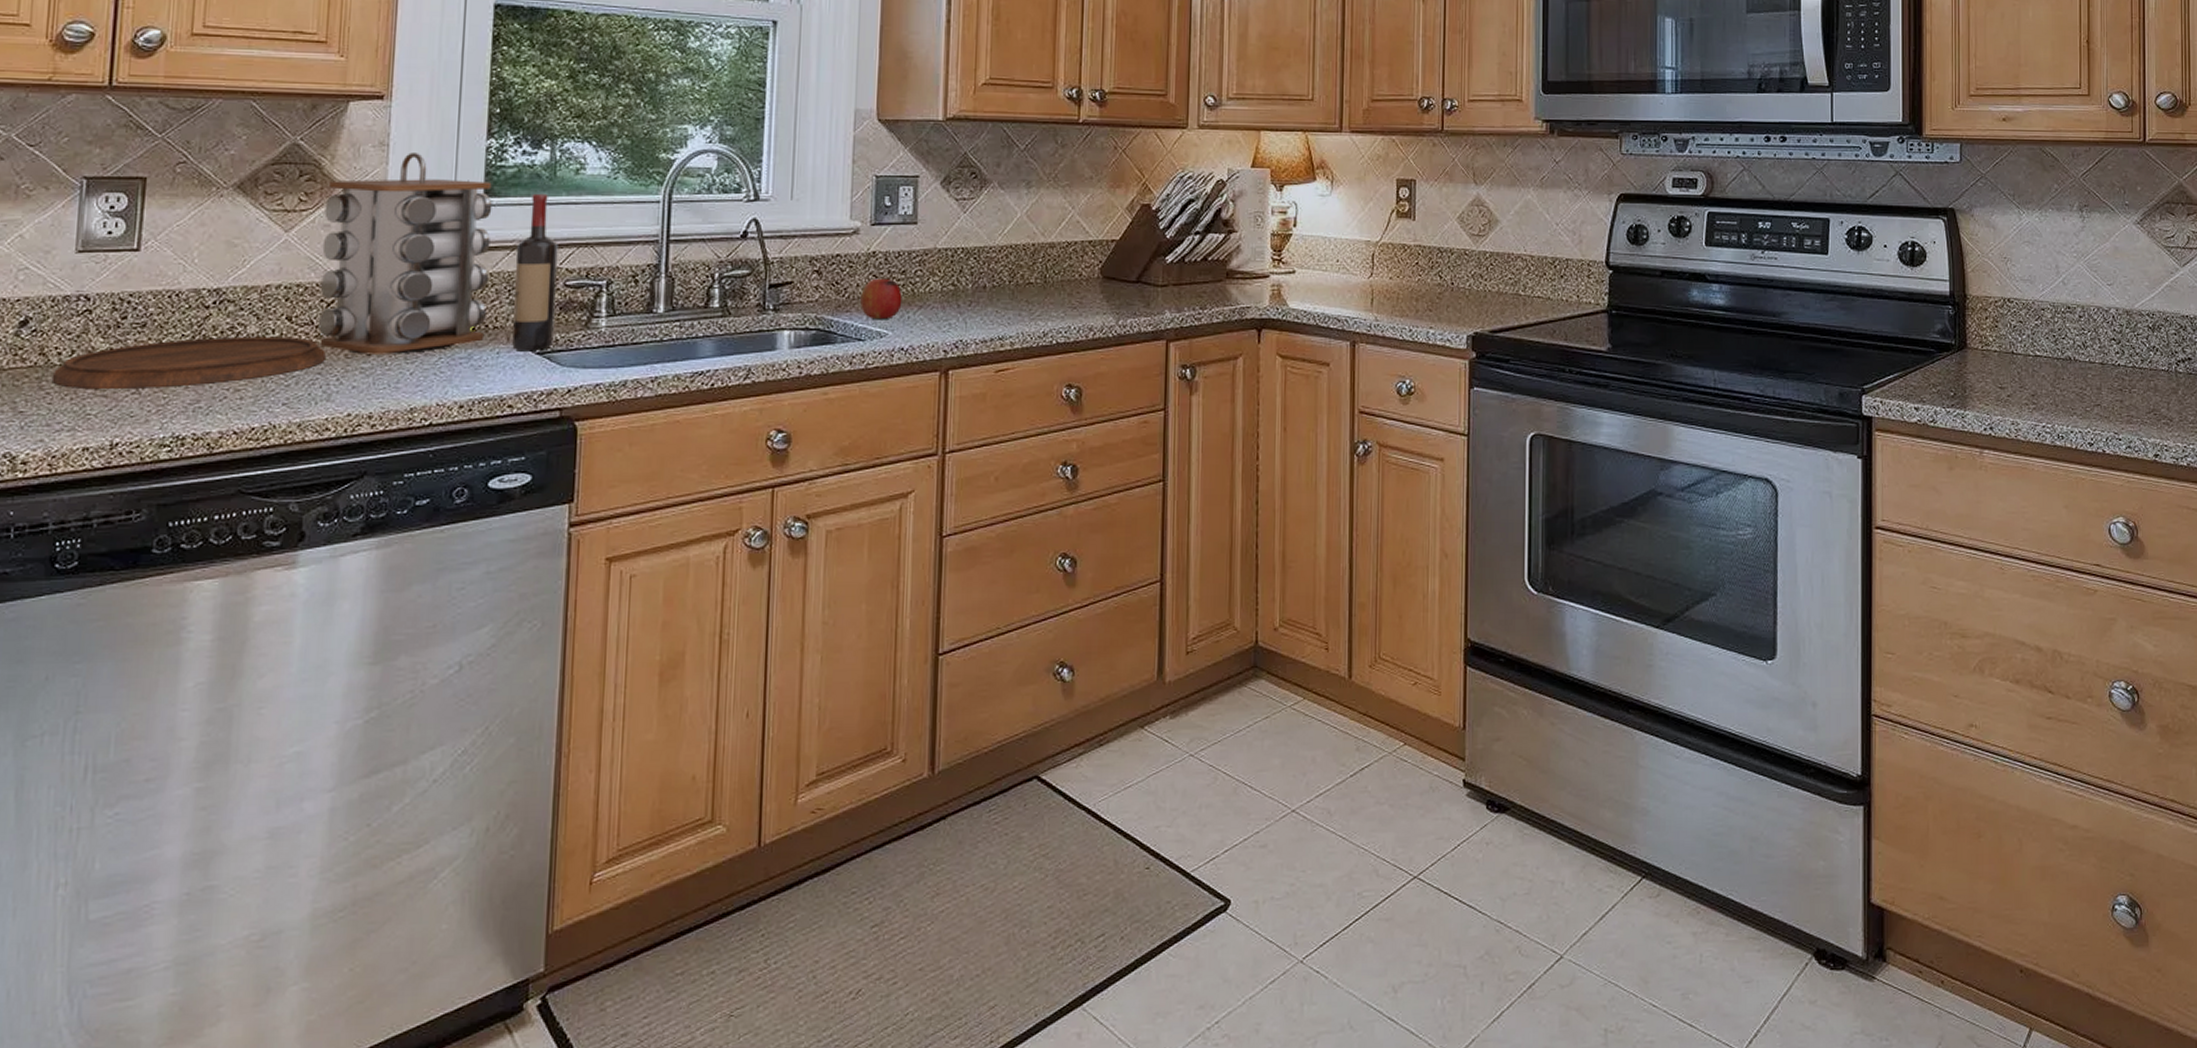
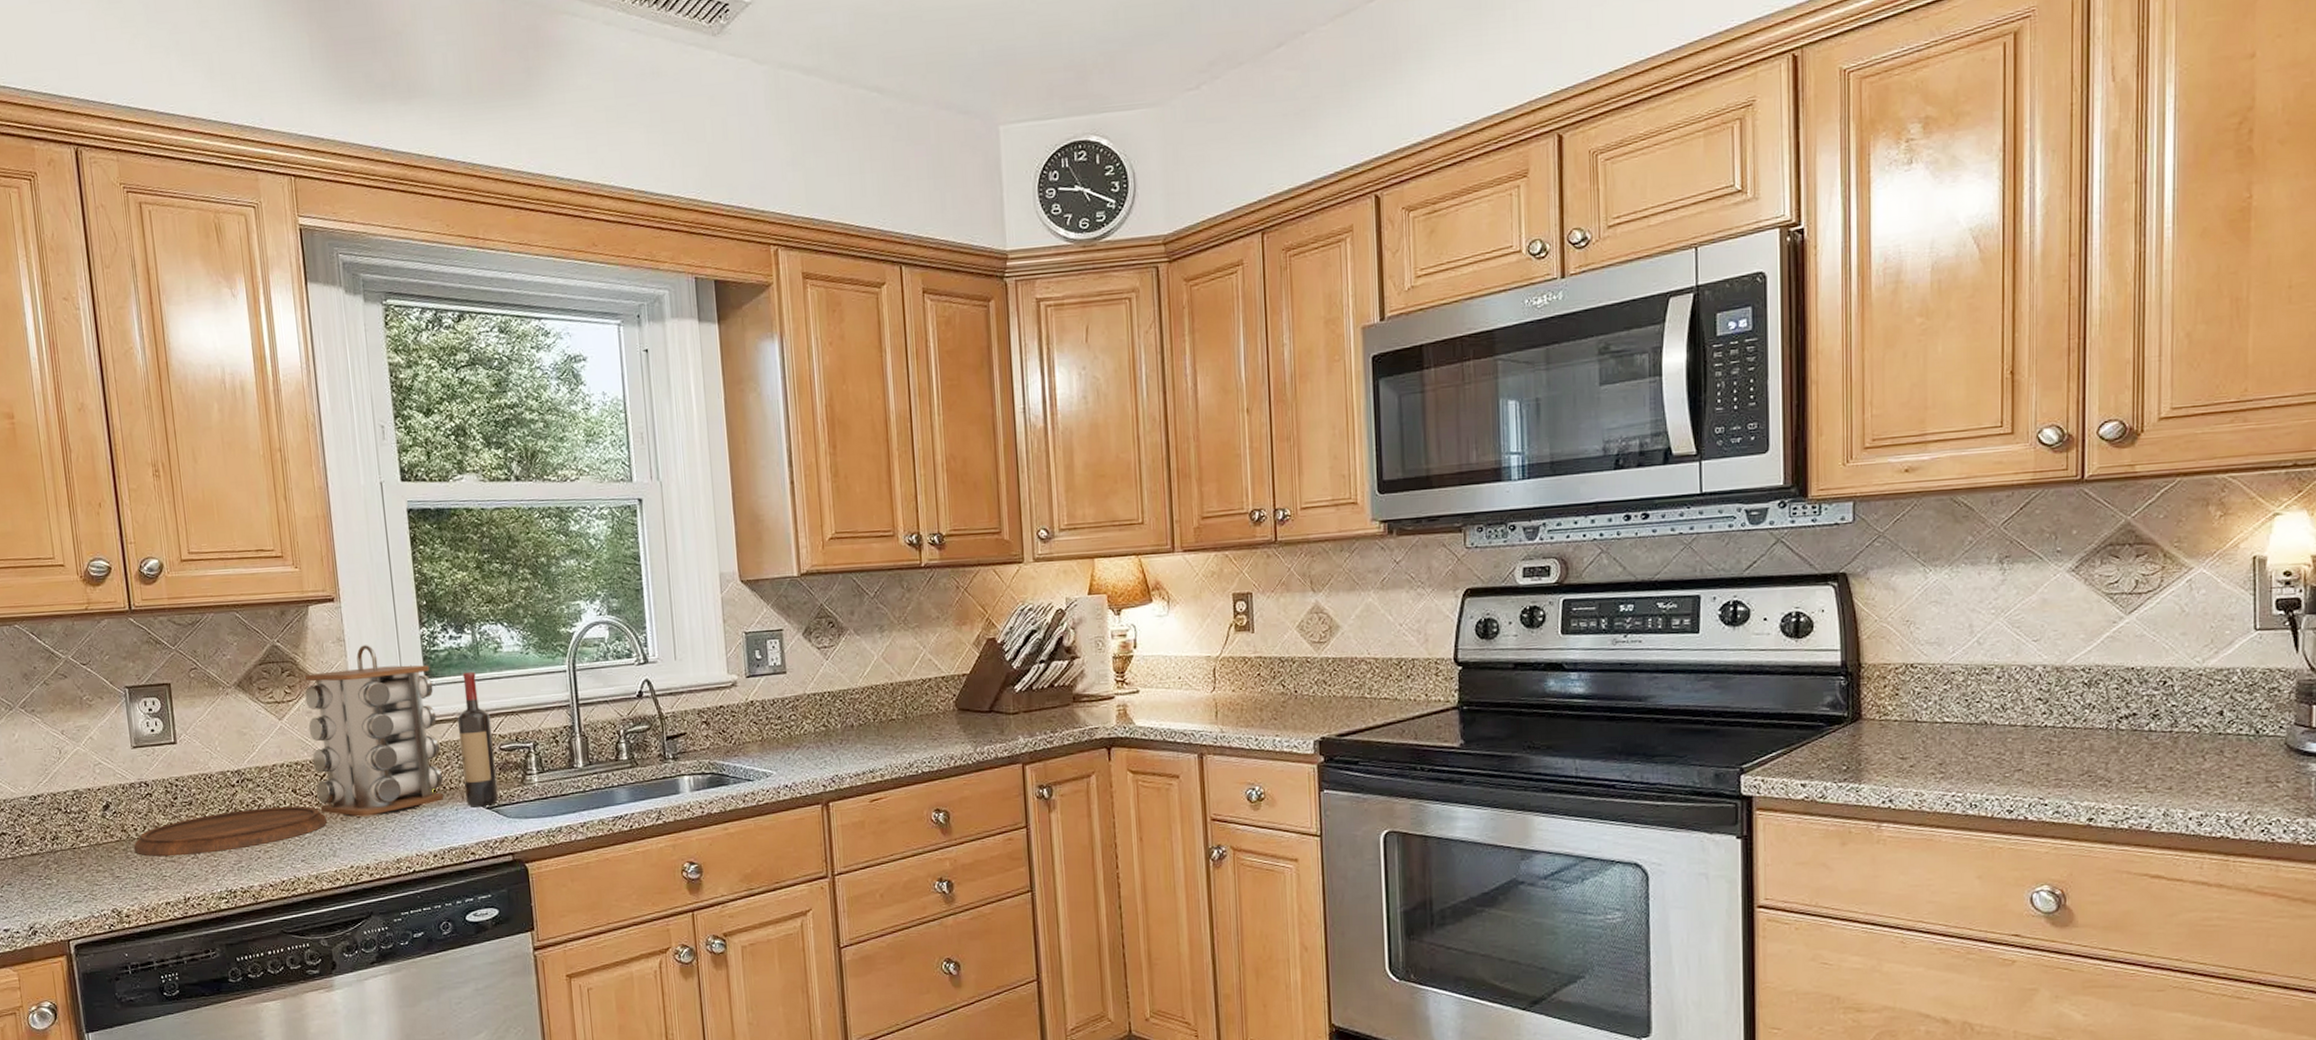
fruit: present [860,278,902,320] -> none [745,724,782,762]

